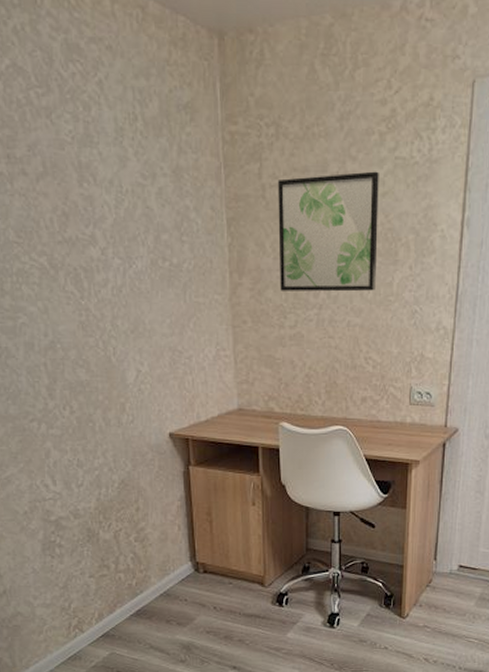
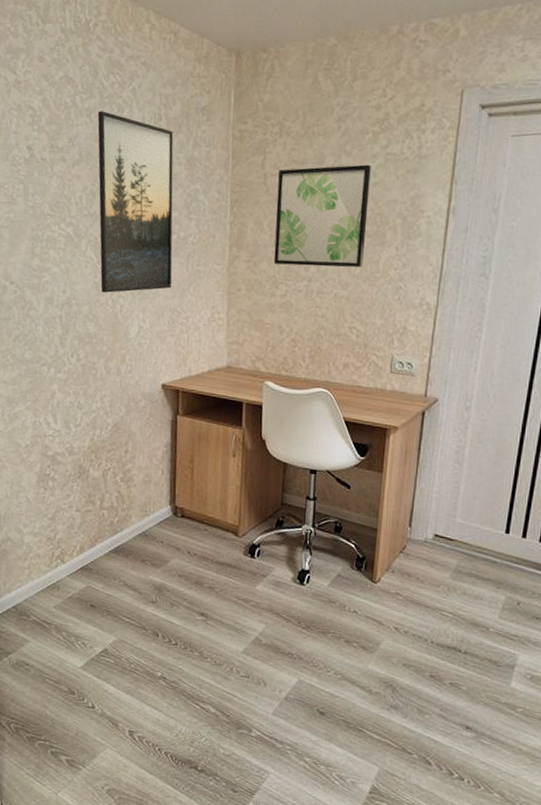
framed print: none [59,110,169,333] -> present [97,111,174,293]

